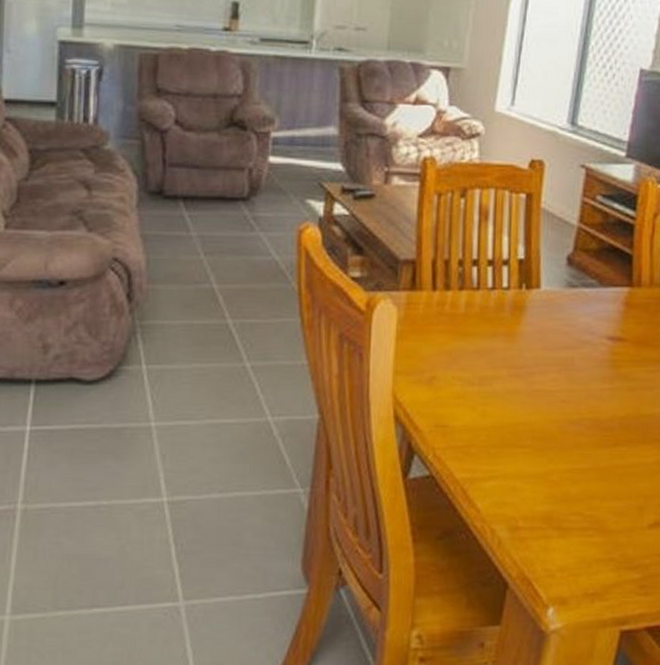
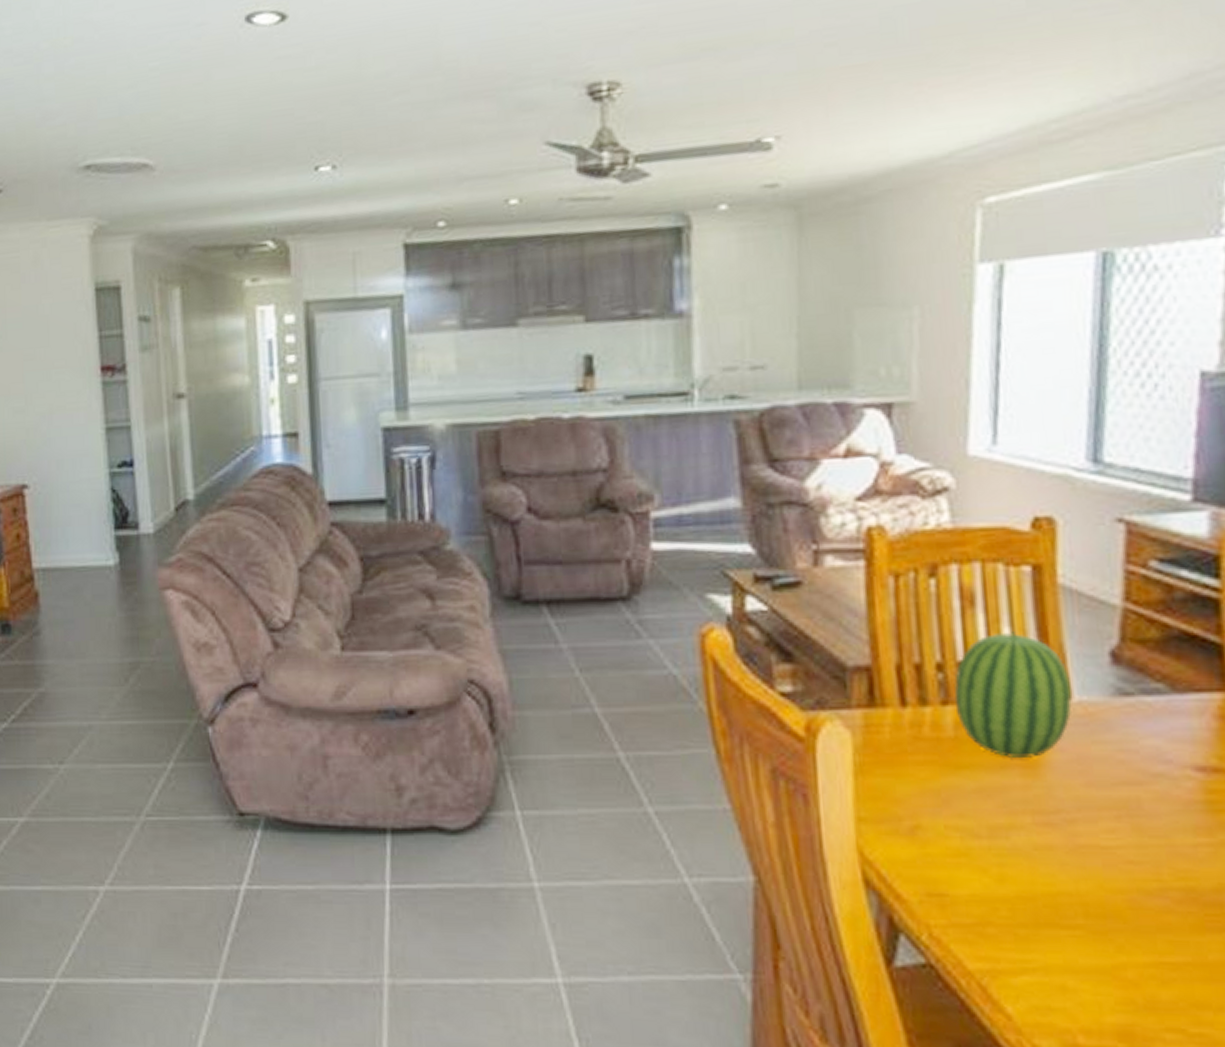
fruit: none [467,240,541,330] -> present [954,632,1073,759]

